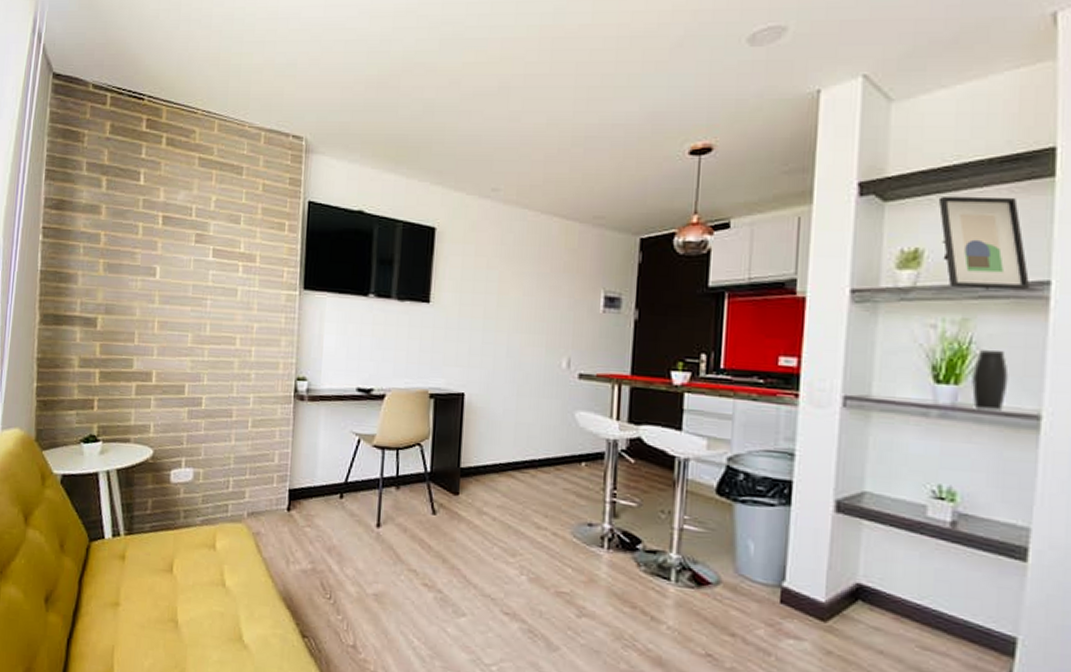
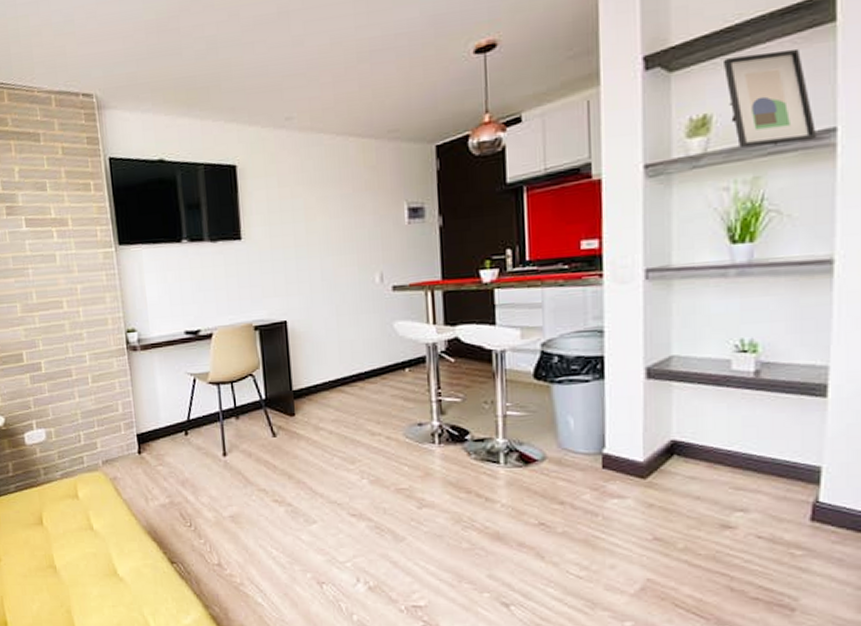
vase: present [972,350,1009,411] -> none [767,203,801,263]

